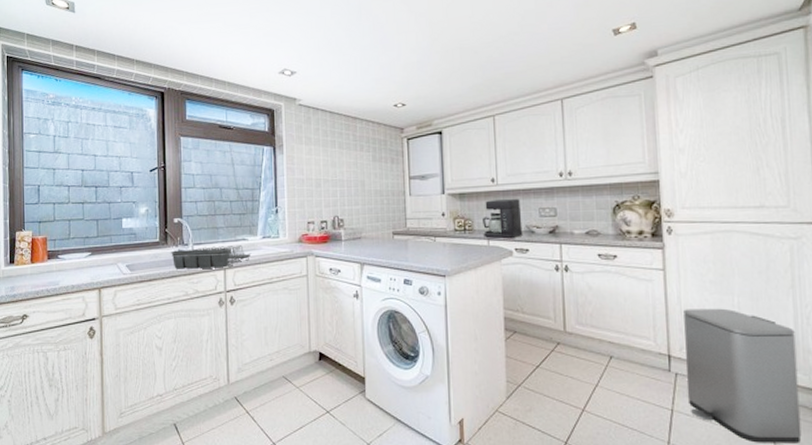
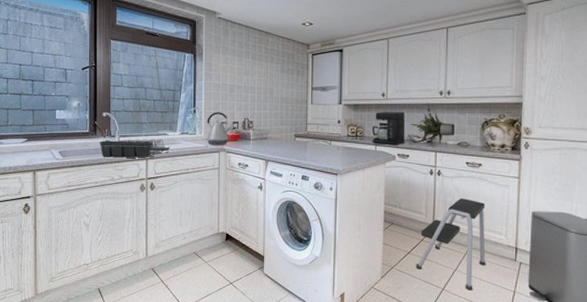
kettle: none [290,210,320,250] -> present [206,112,232,146]
plant: none [527,186,581,235] -> present [410,102,455,144]
step stool: none [547,298,633,410] -> present [416,198,486,291]

